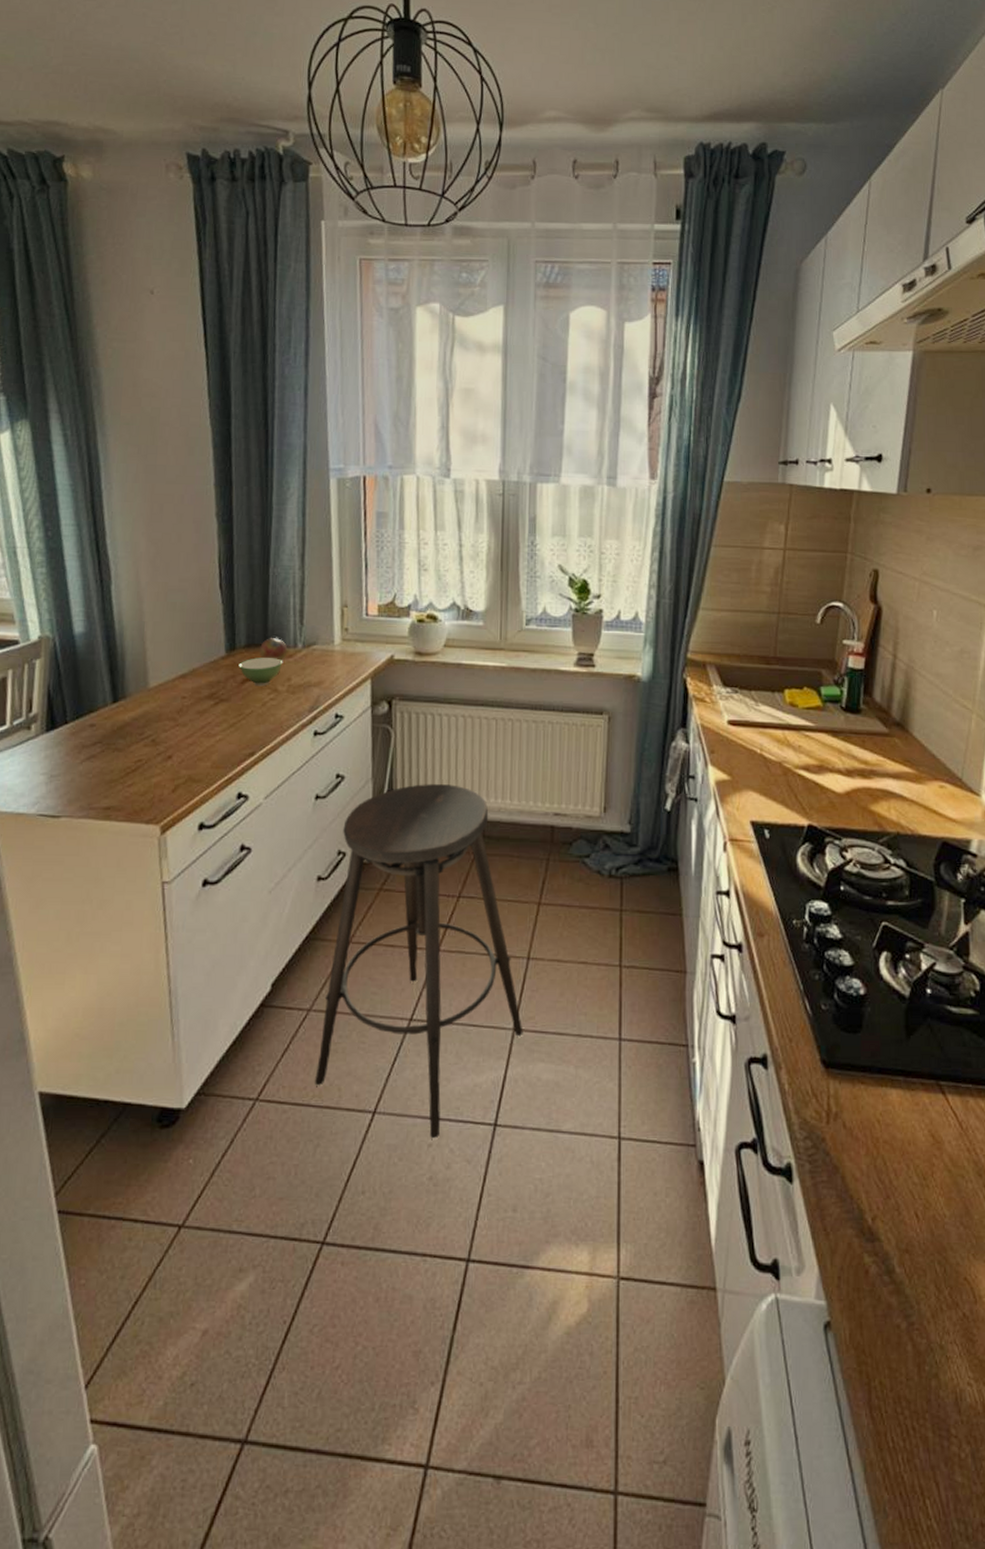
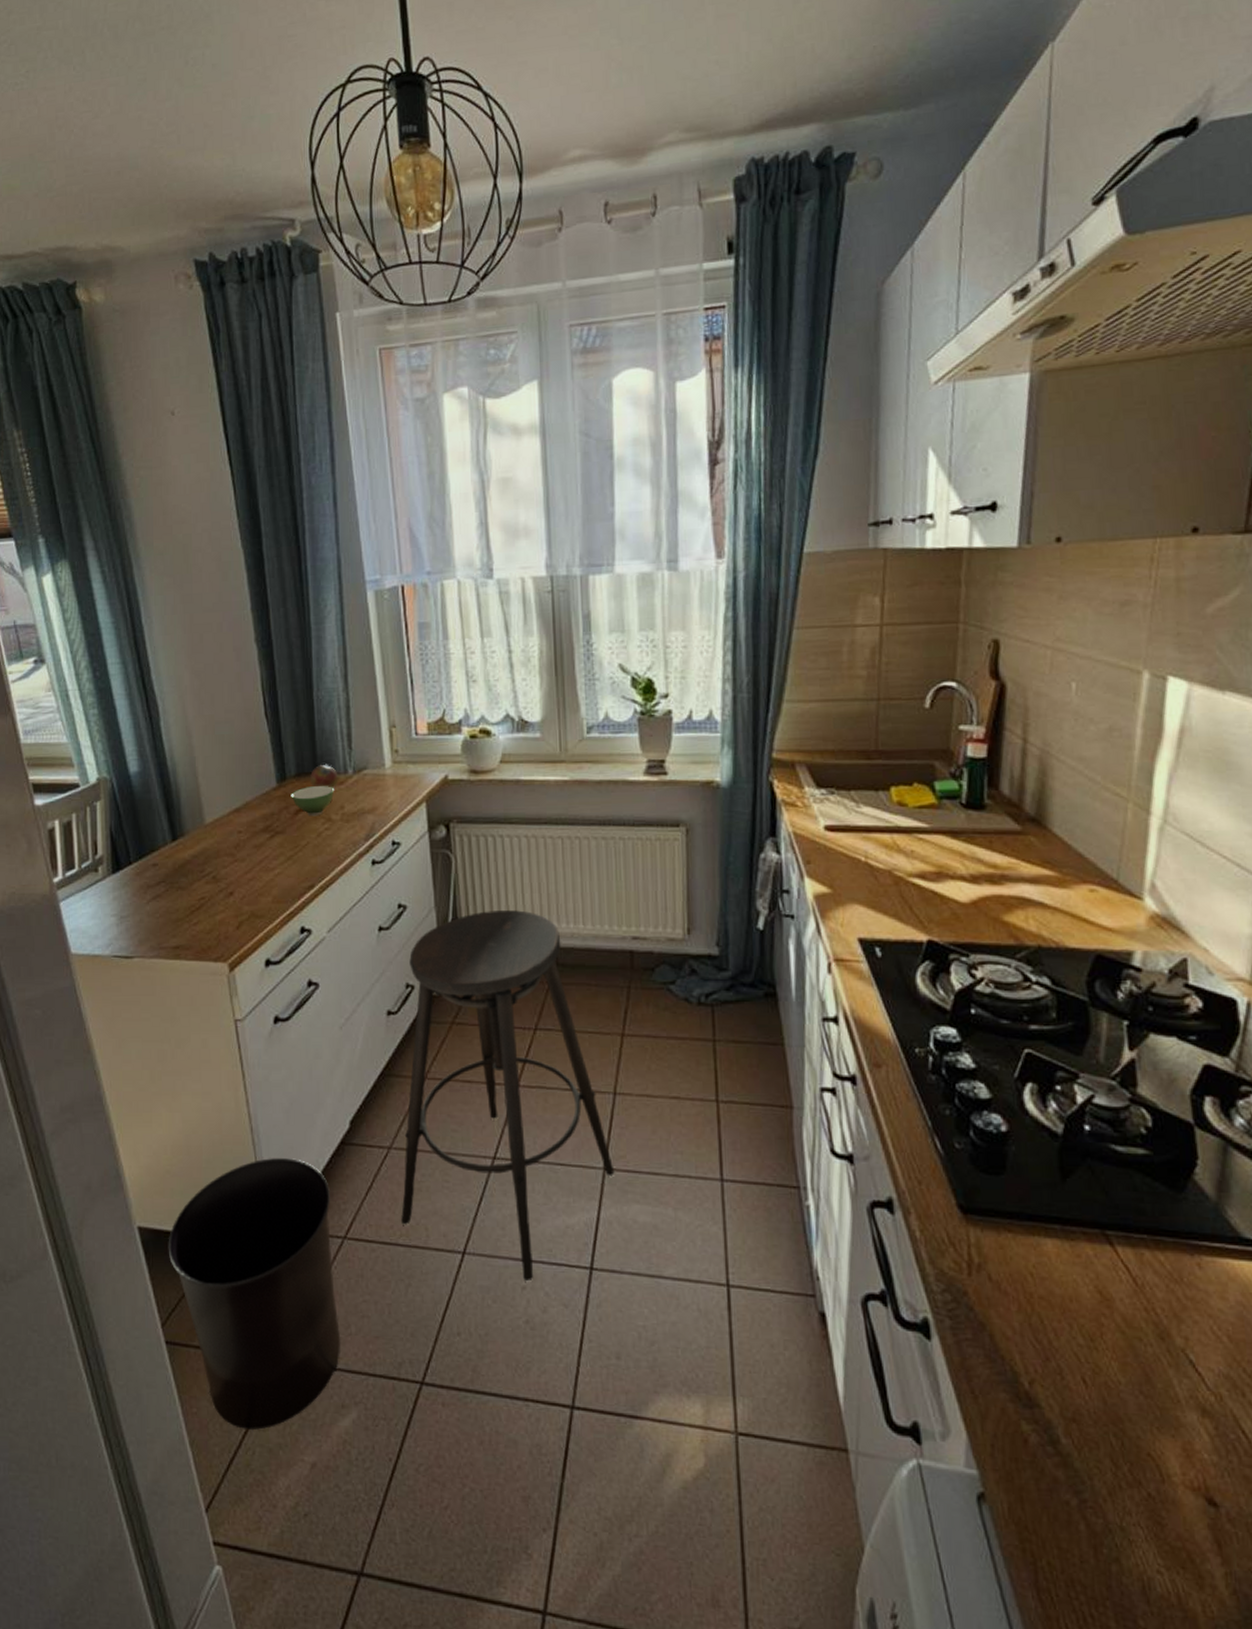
waste bin: none [69,1019,245,1300] -> present [168,1157,341,1431]

